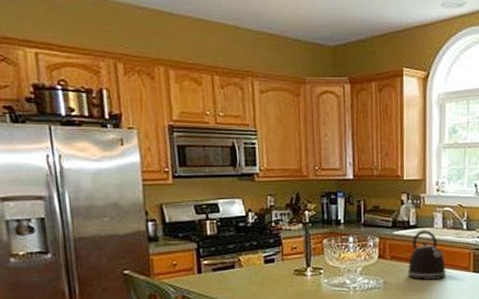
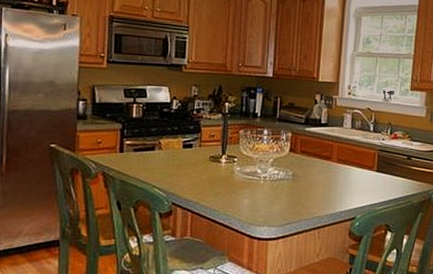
kettle: present [408,230,446,280] -> none [316,128,352,176]

